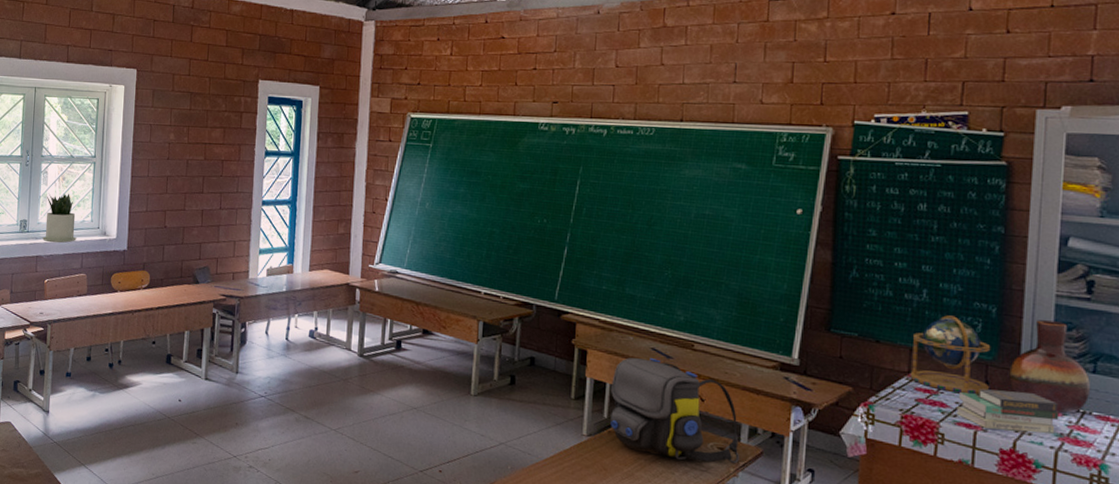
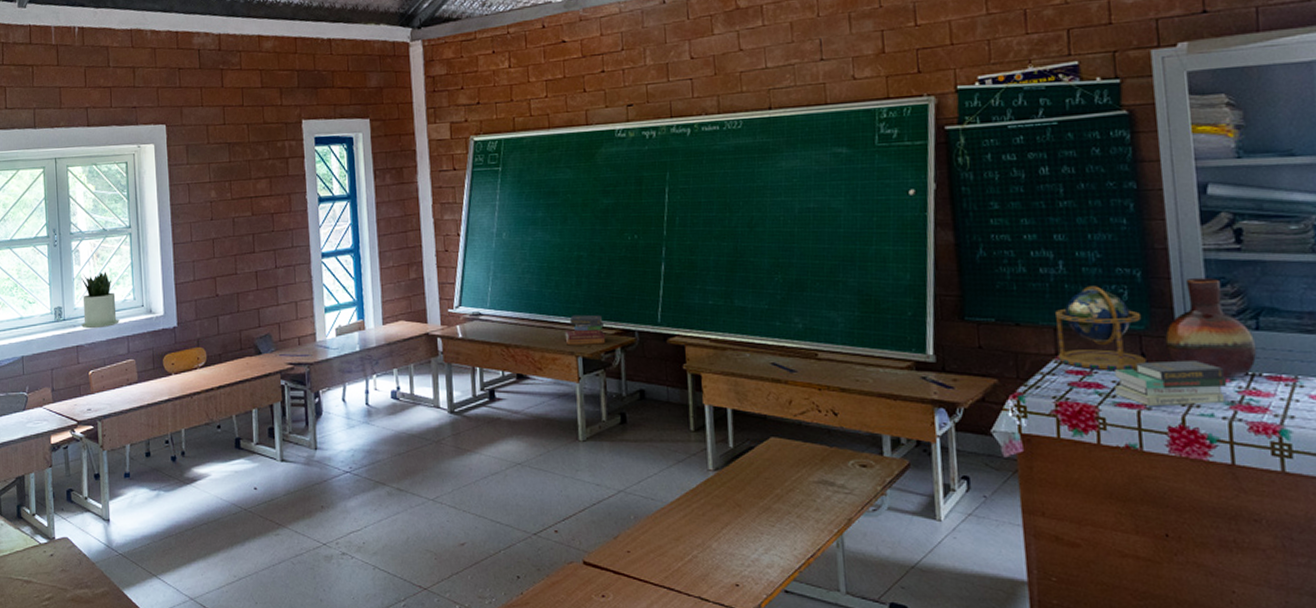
books: none [470,283,507,313] -> present [564,314,606,346]
shoulder bag: present [610,358,739,464] -> none [733,374,885,485]

